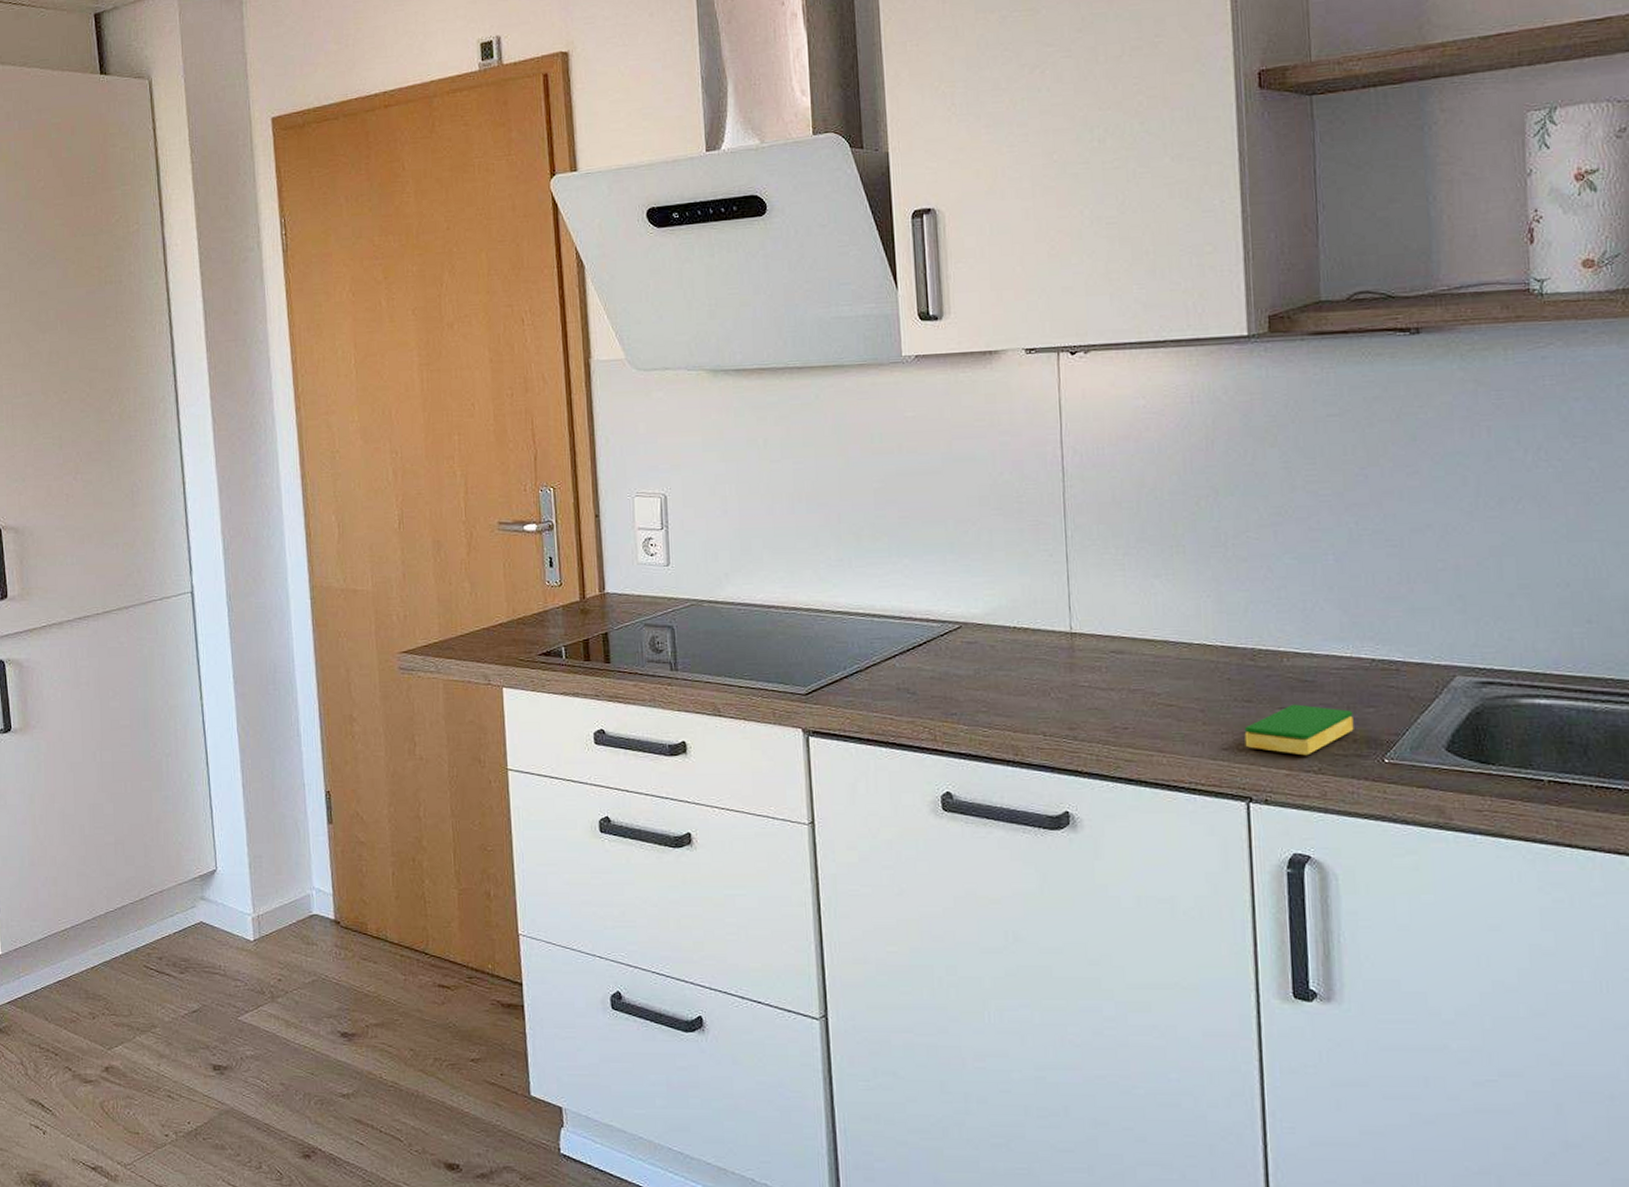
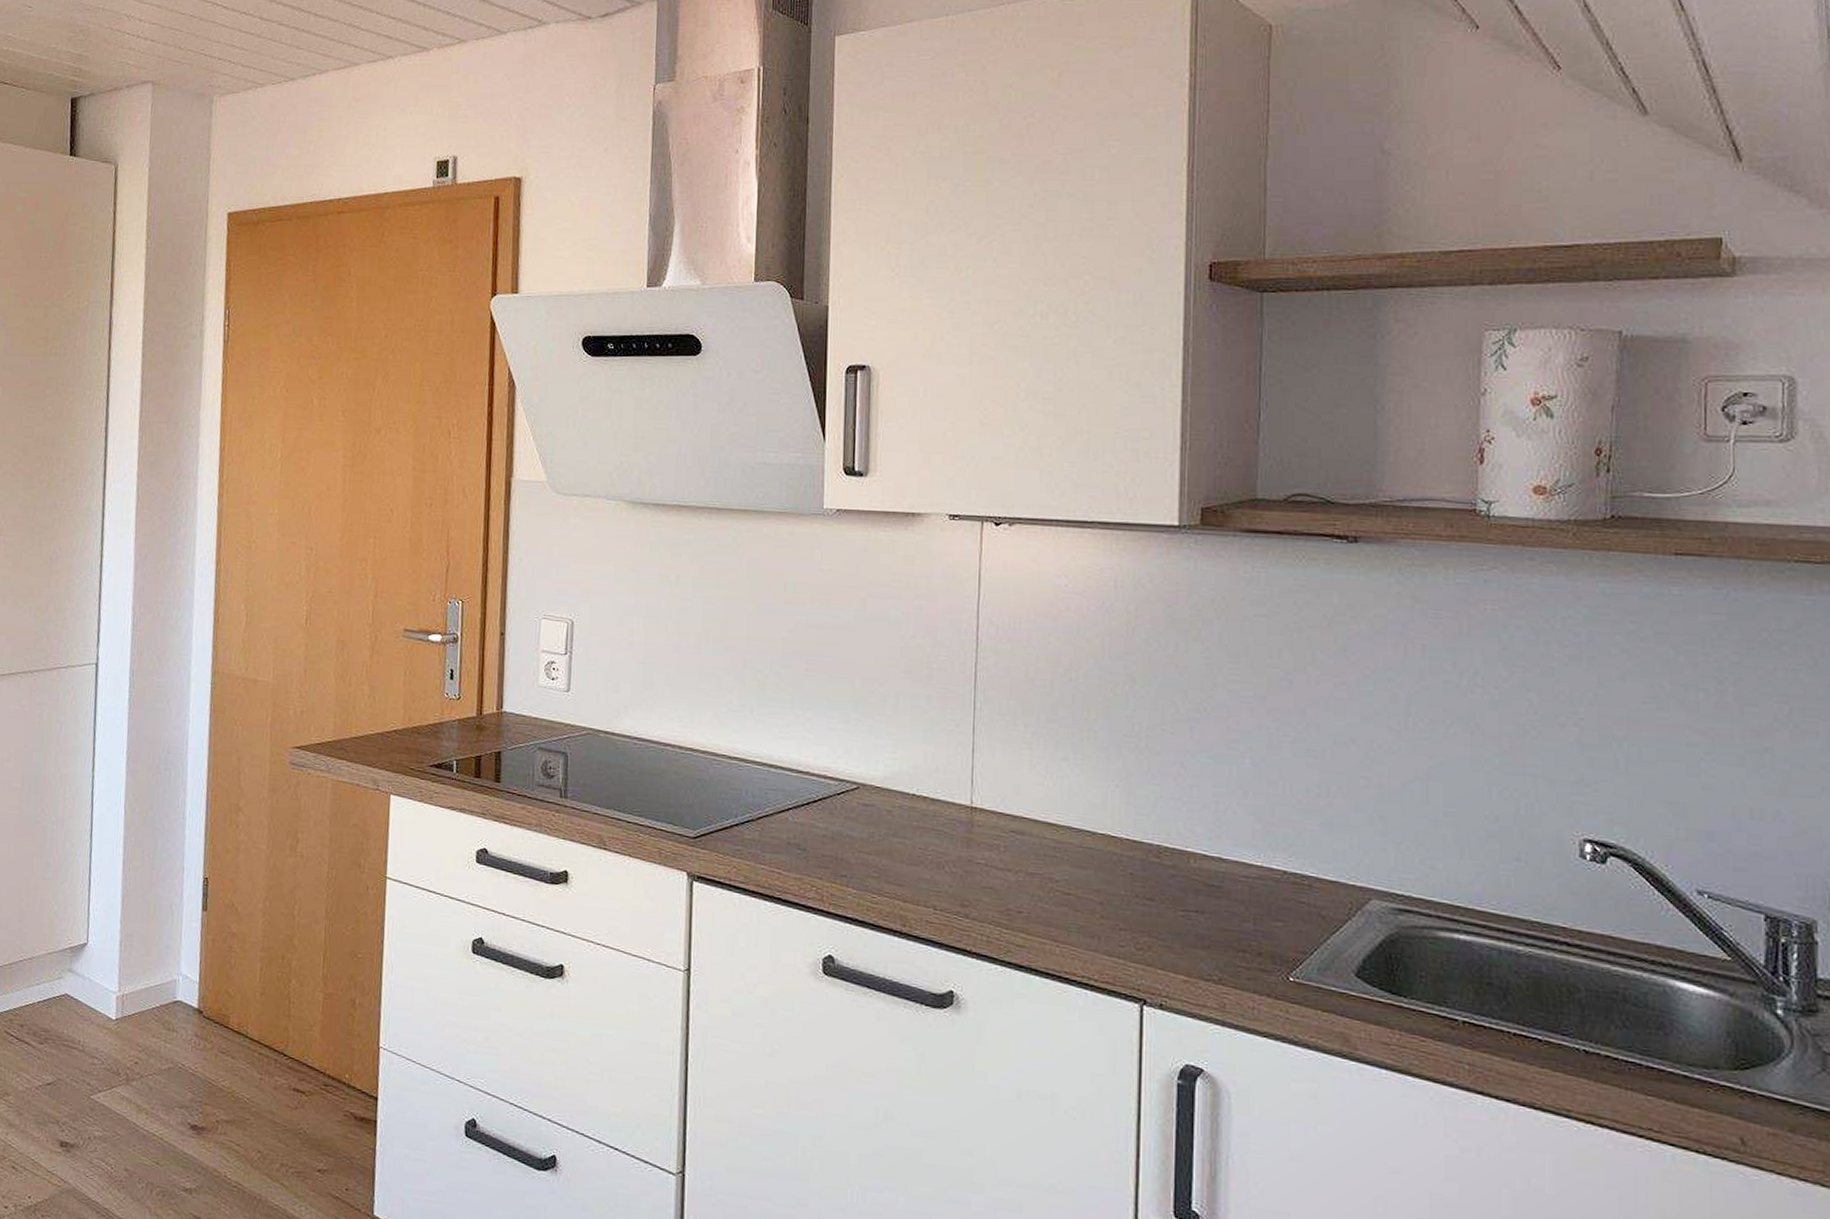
dish sponge: present [1244,704,1354,756] -> none [1143,908,1260,964]

